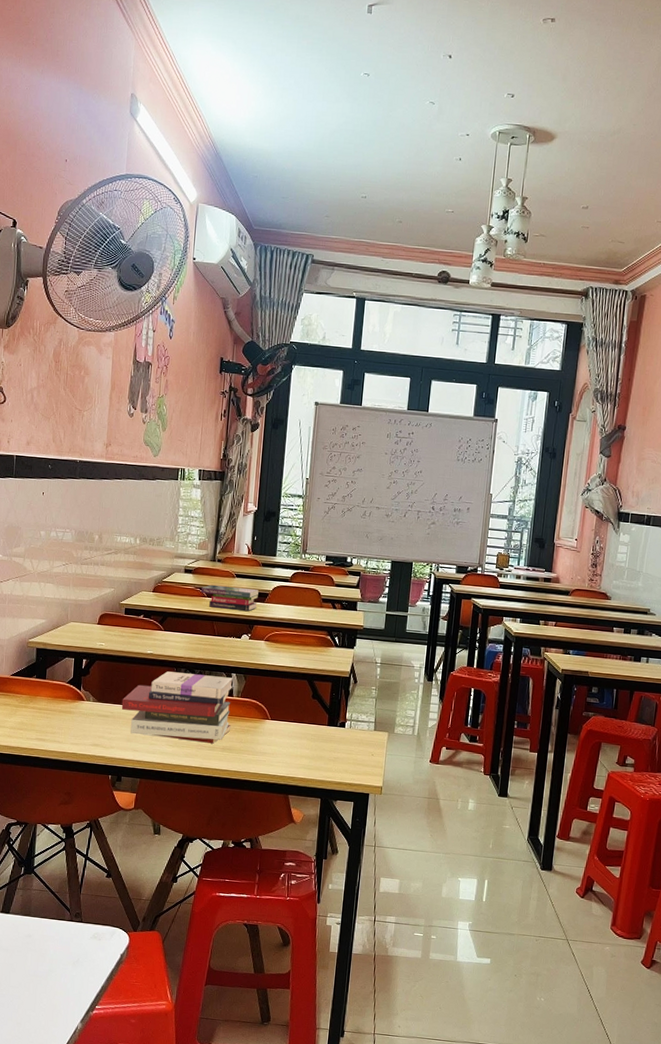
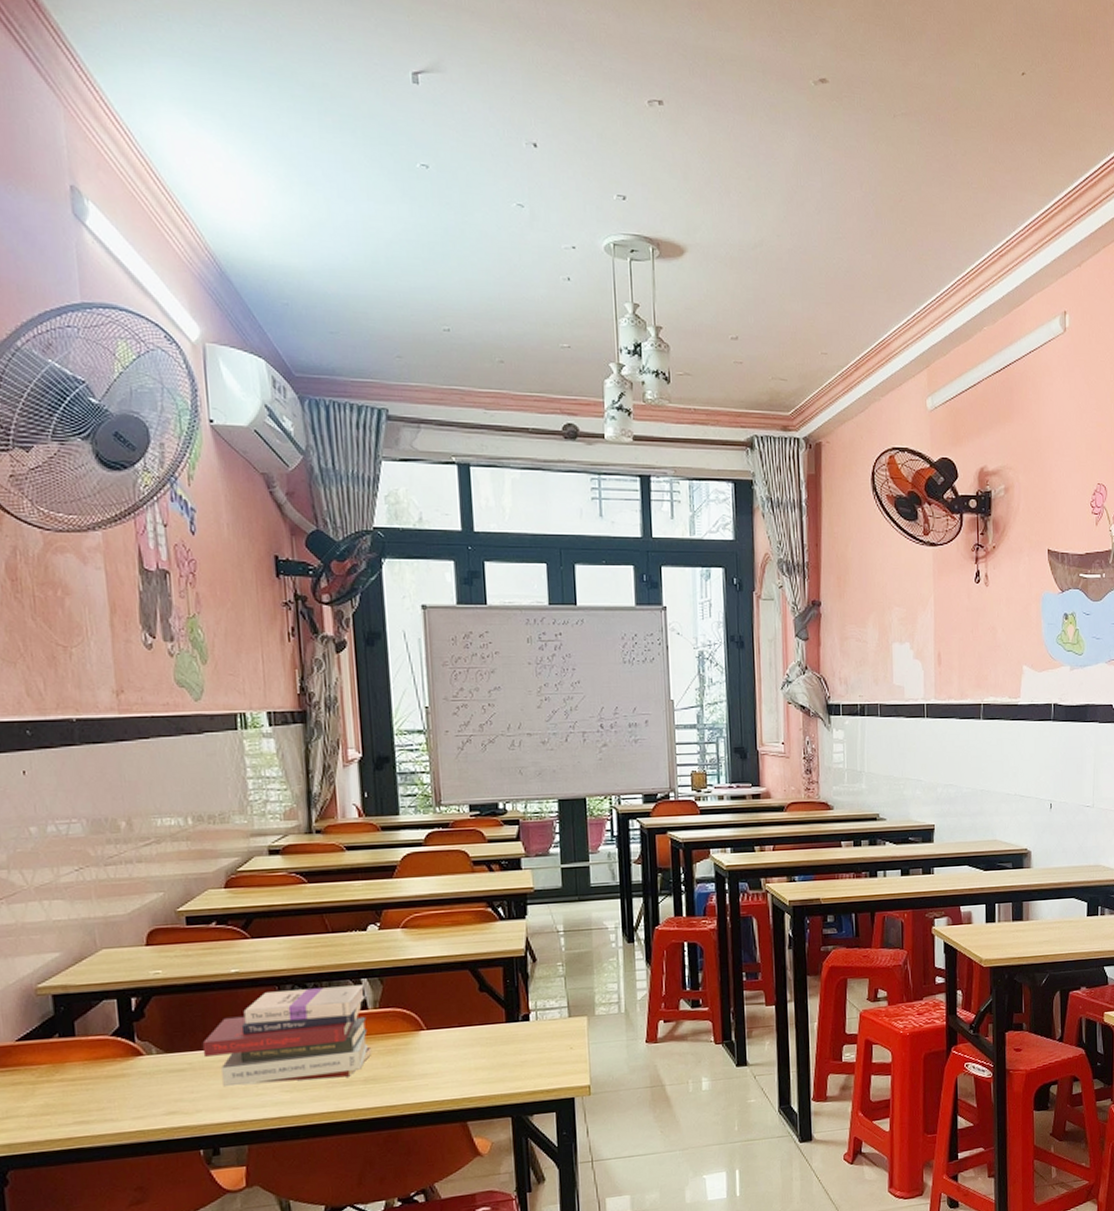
books: present [201,584,259,612] -> none [298,863,383,896]

